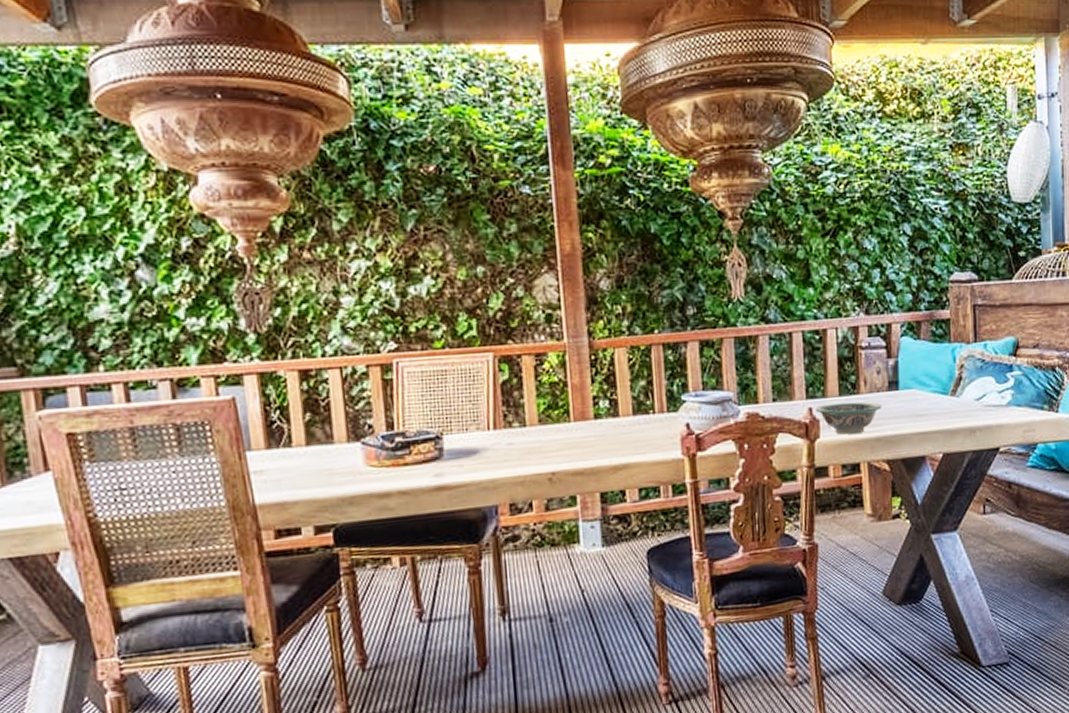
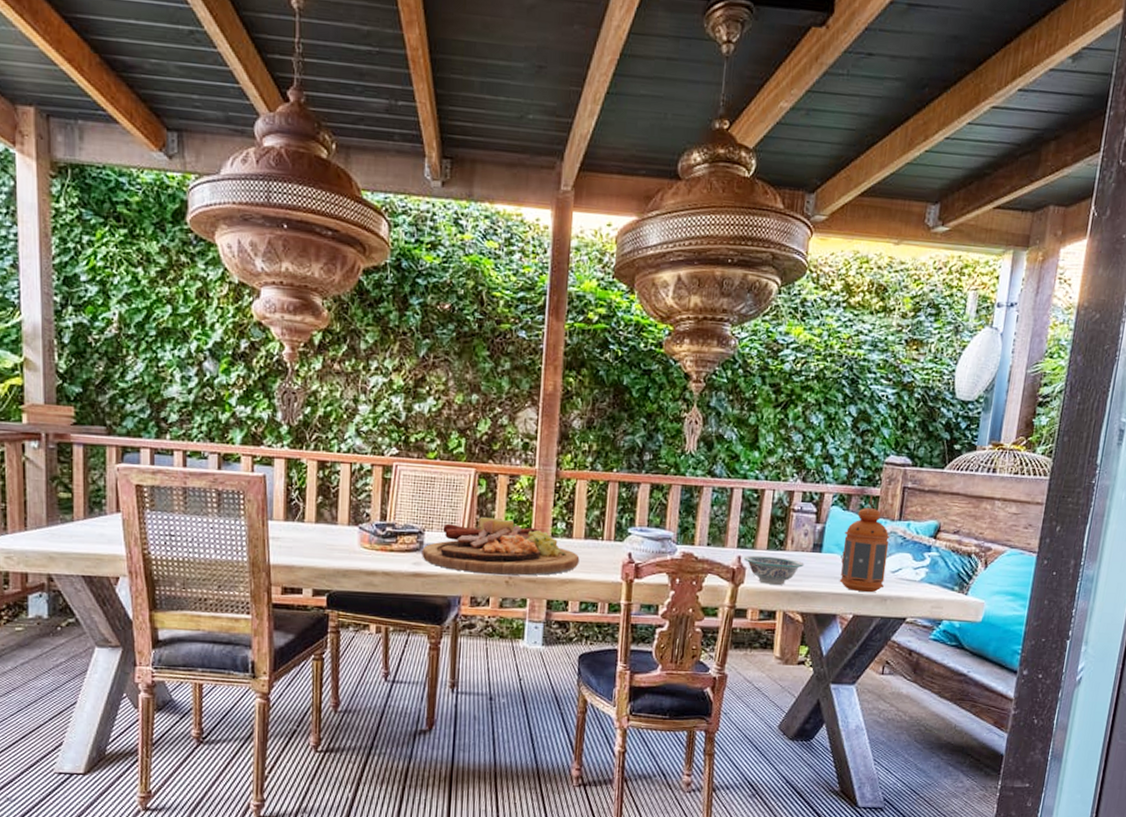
food platter: none [442,406,631,476] -> present [422,517,580,576]
lantern: none [920,318,970,427] -> present [839,495,890,593]

